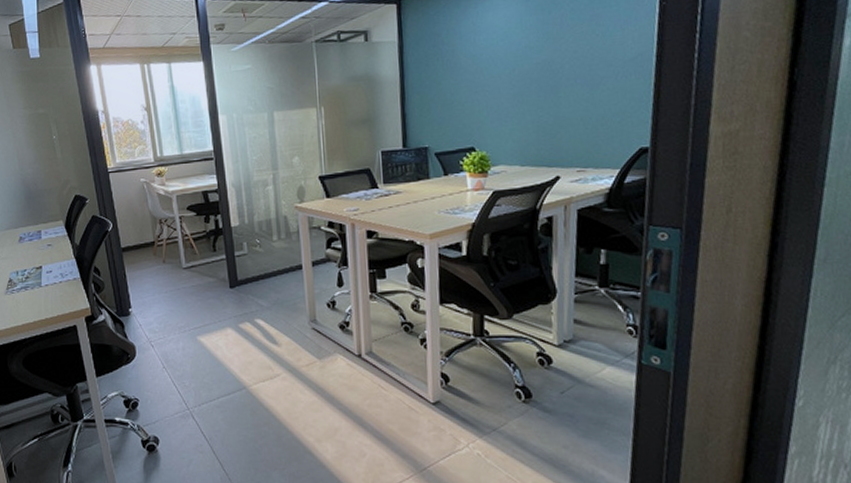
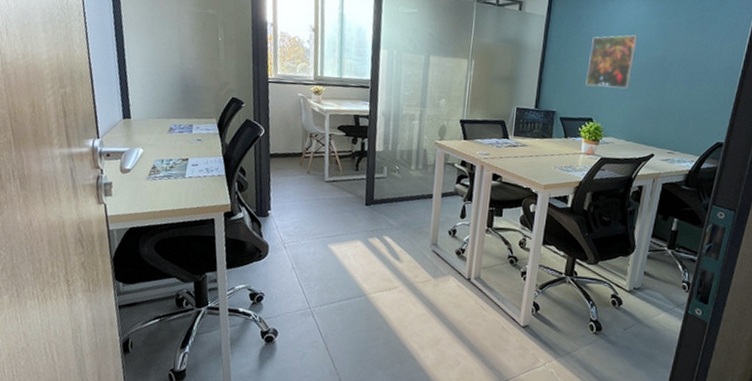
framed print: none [458,40,514,111] -> present [585,35,638,89]

